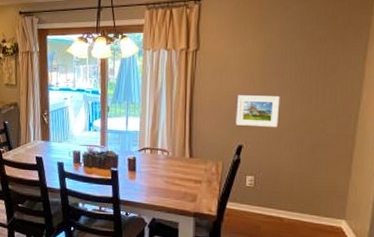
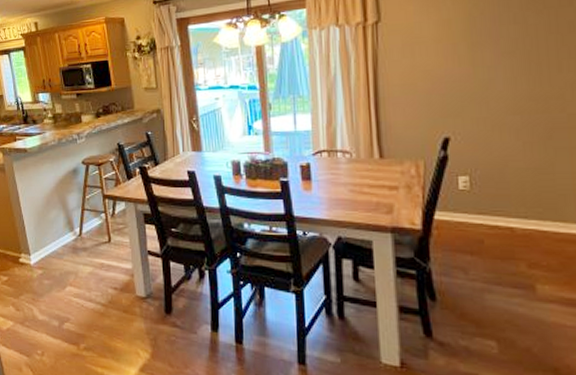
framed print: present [236,95,280,128] -> none [437,70,497,112]

